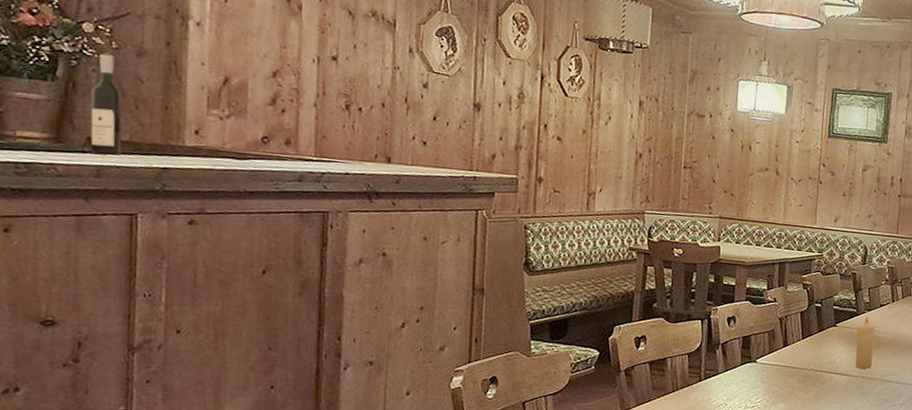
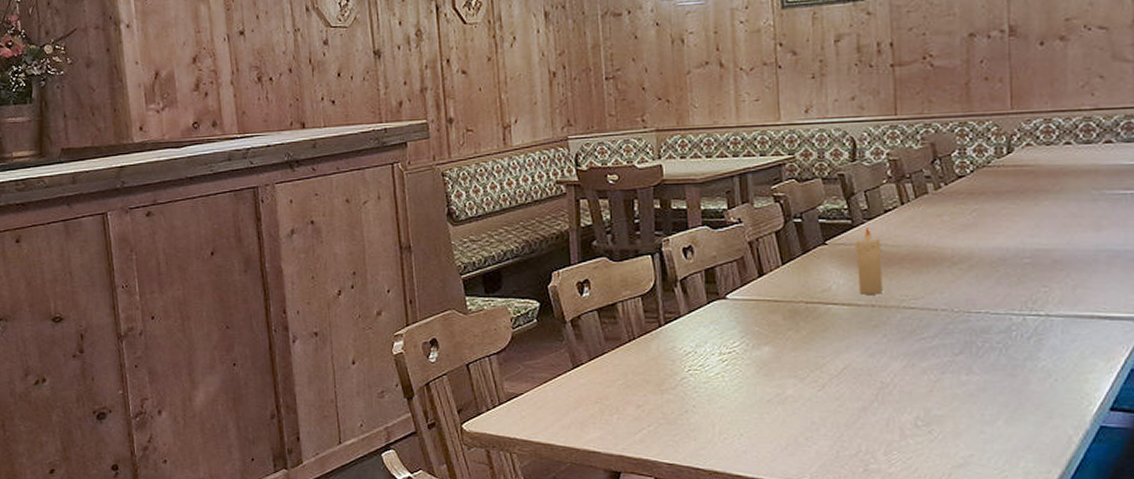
bottle: present [90,53,123,156] -> none [59,70,88,163]

